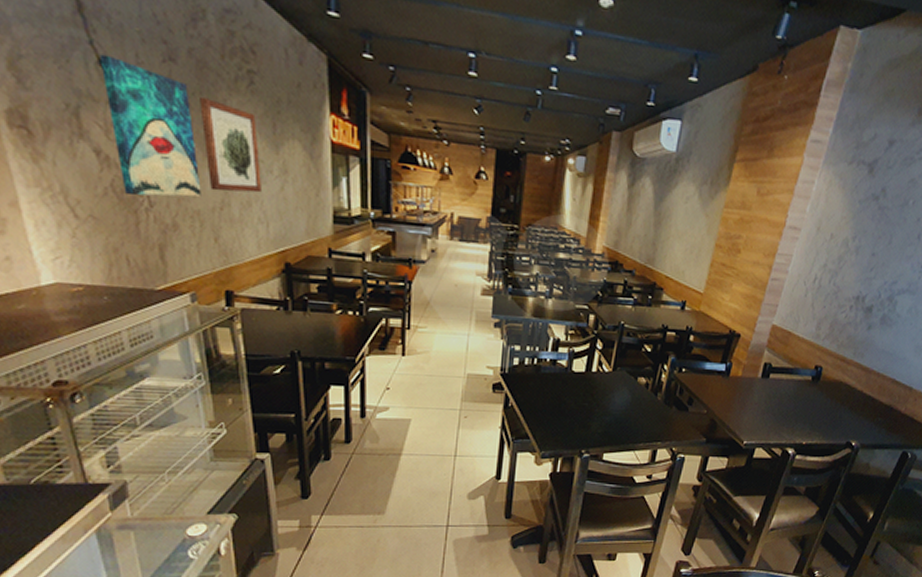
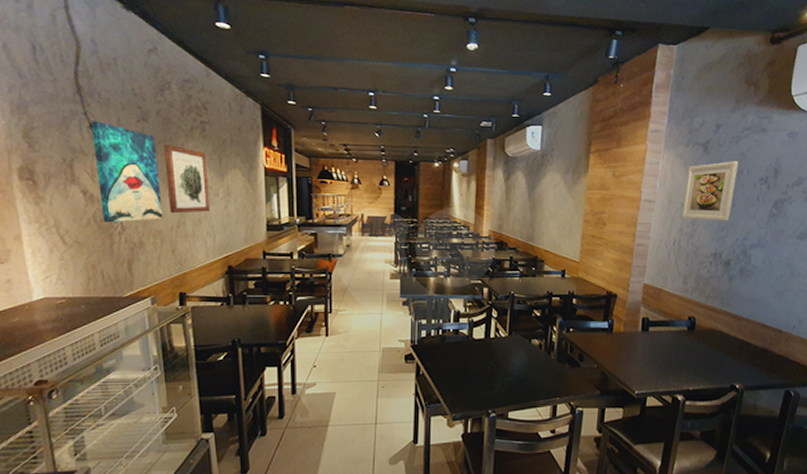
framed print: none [828,188,907,261] -> present [681,161,739,221]

